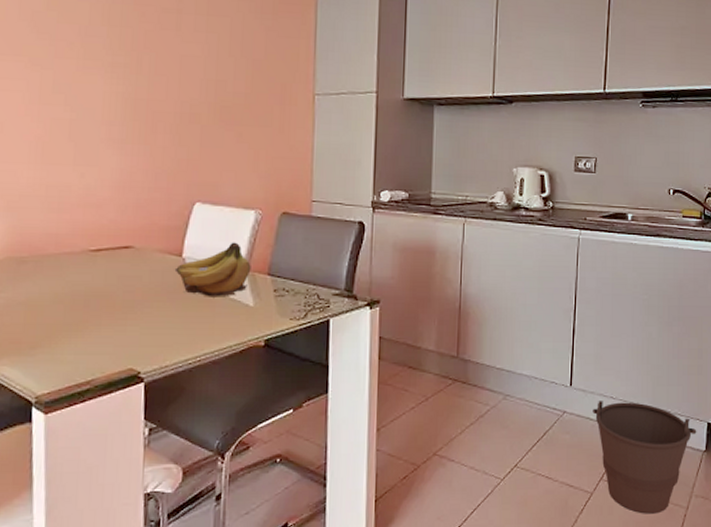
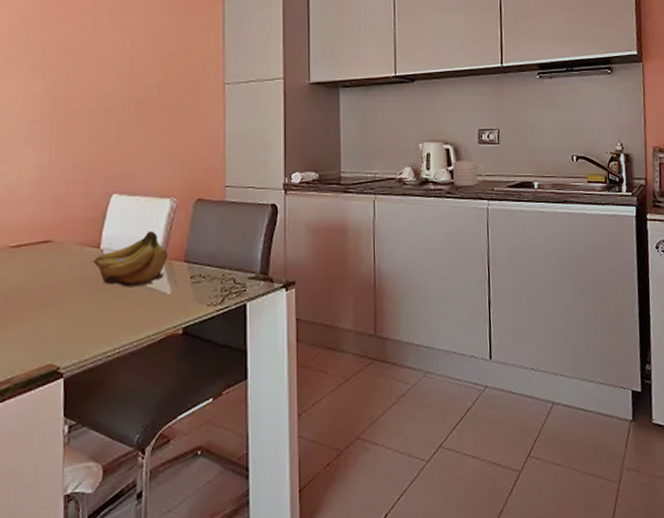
mug: none [546,188,579,215] -> present [453,160,485,187]
bucket: present [592,401,697,514] -> none [514,372,622,491]

